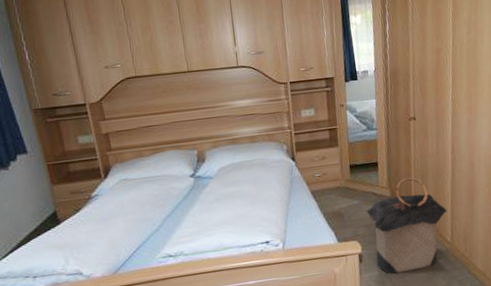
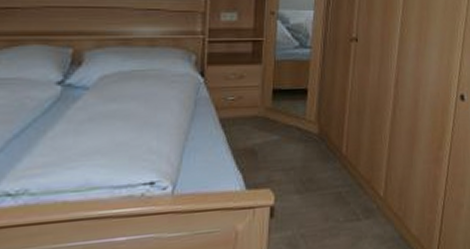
laundry hamper: present [365,177,447,274] -> none [285,111,383,235]

